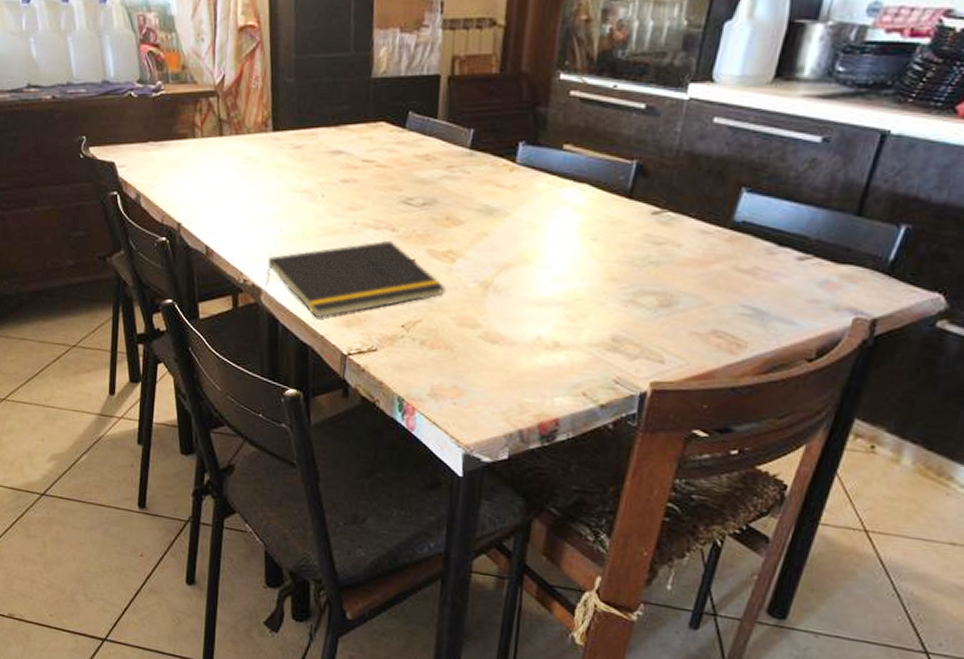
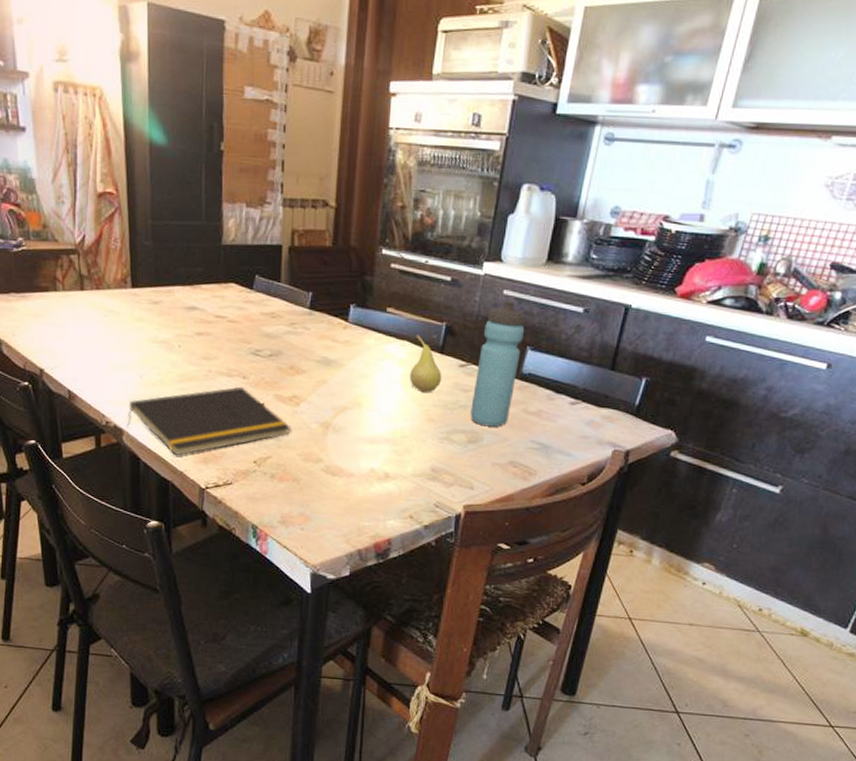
fruit: none [589,176,630,247] -> present [410,335,442,393]
water bottle: none [663,131,742,288] -> present [470,301,526,427]

